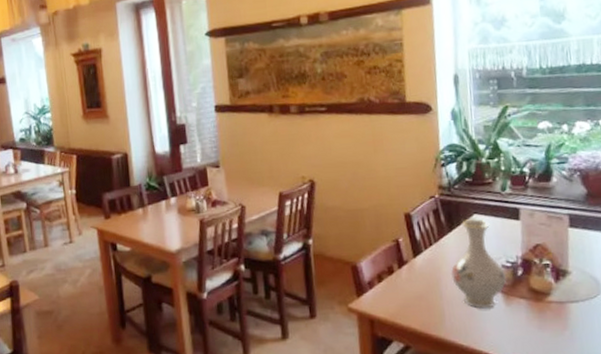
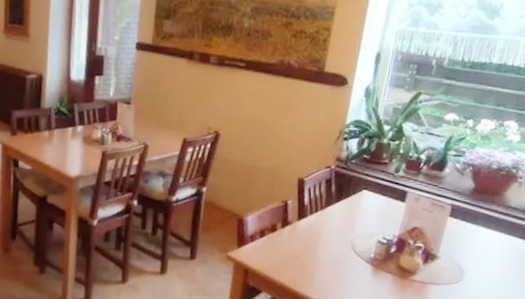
vase: present [450,218,507,309] -> none [328,193,380,277]

